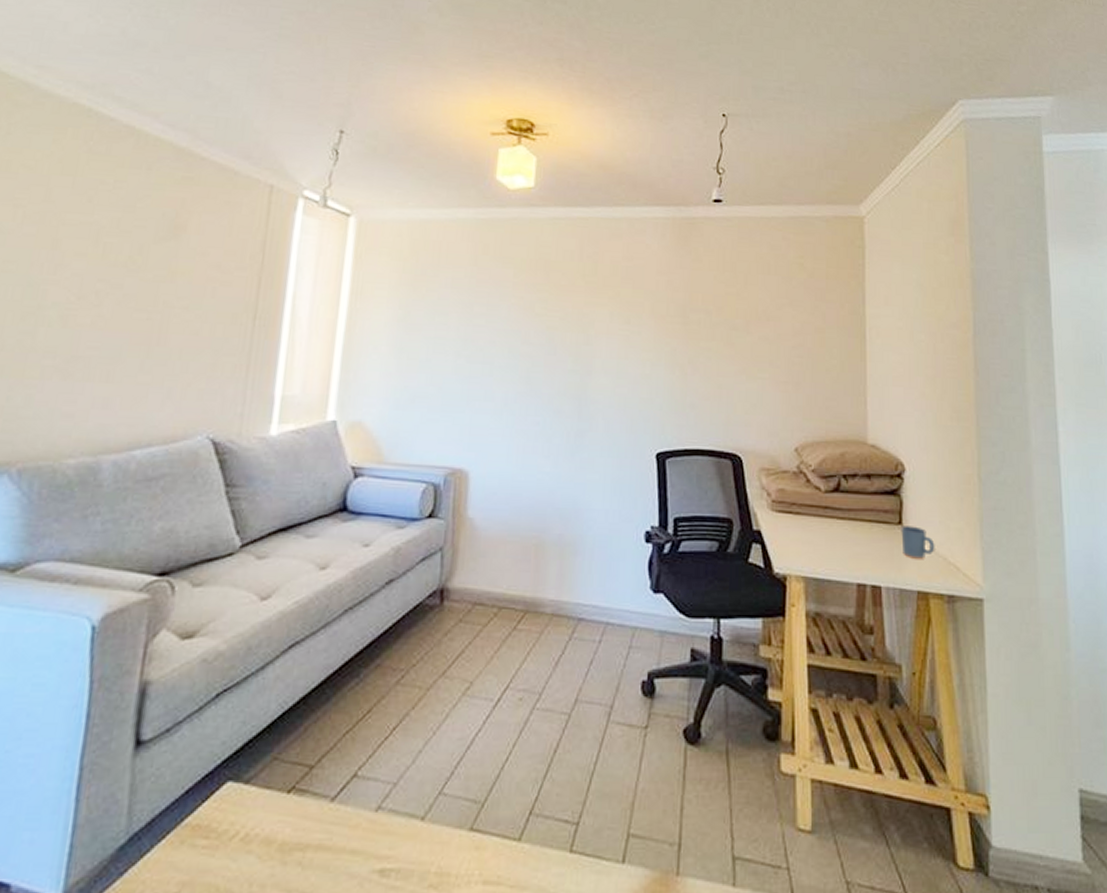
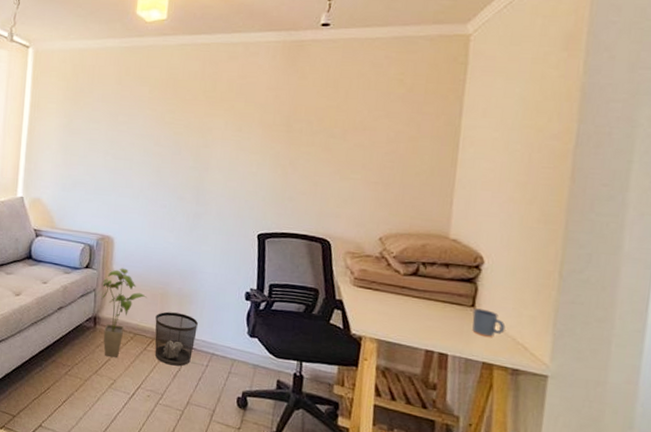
house plant: none [450,513,516,646] -> present [101,268,147,357]
waste bin: none [527,570,586,648] -> present [154,311,198,366]

